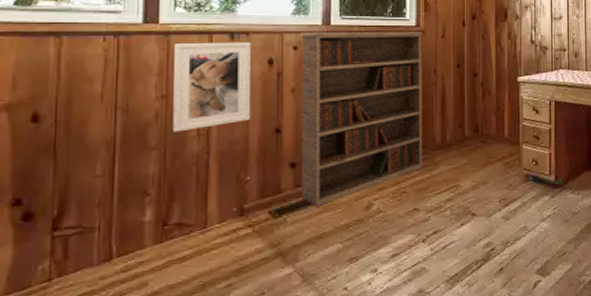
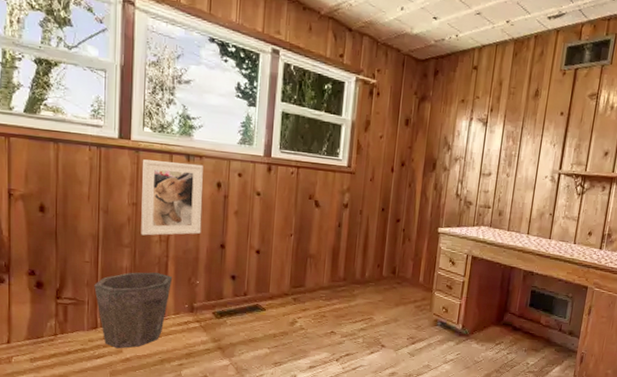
waste bin: none [108,174,216,282] -> present [94,272,173,349]
bookshelf: present [300,31,423,206] -> none [238,161,353,315]

